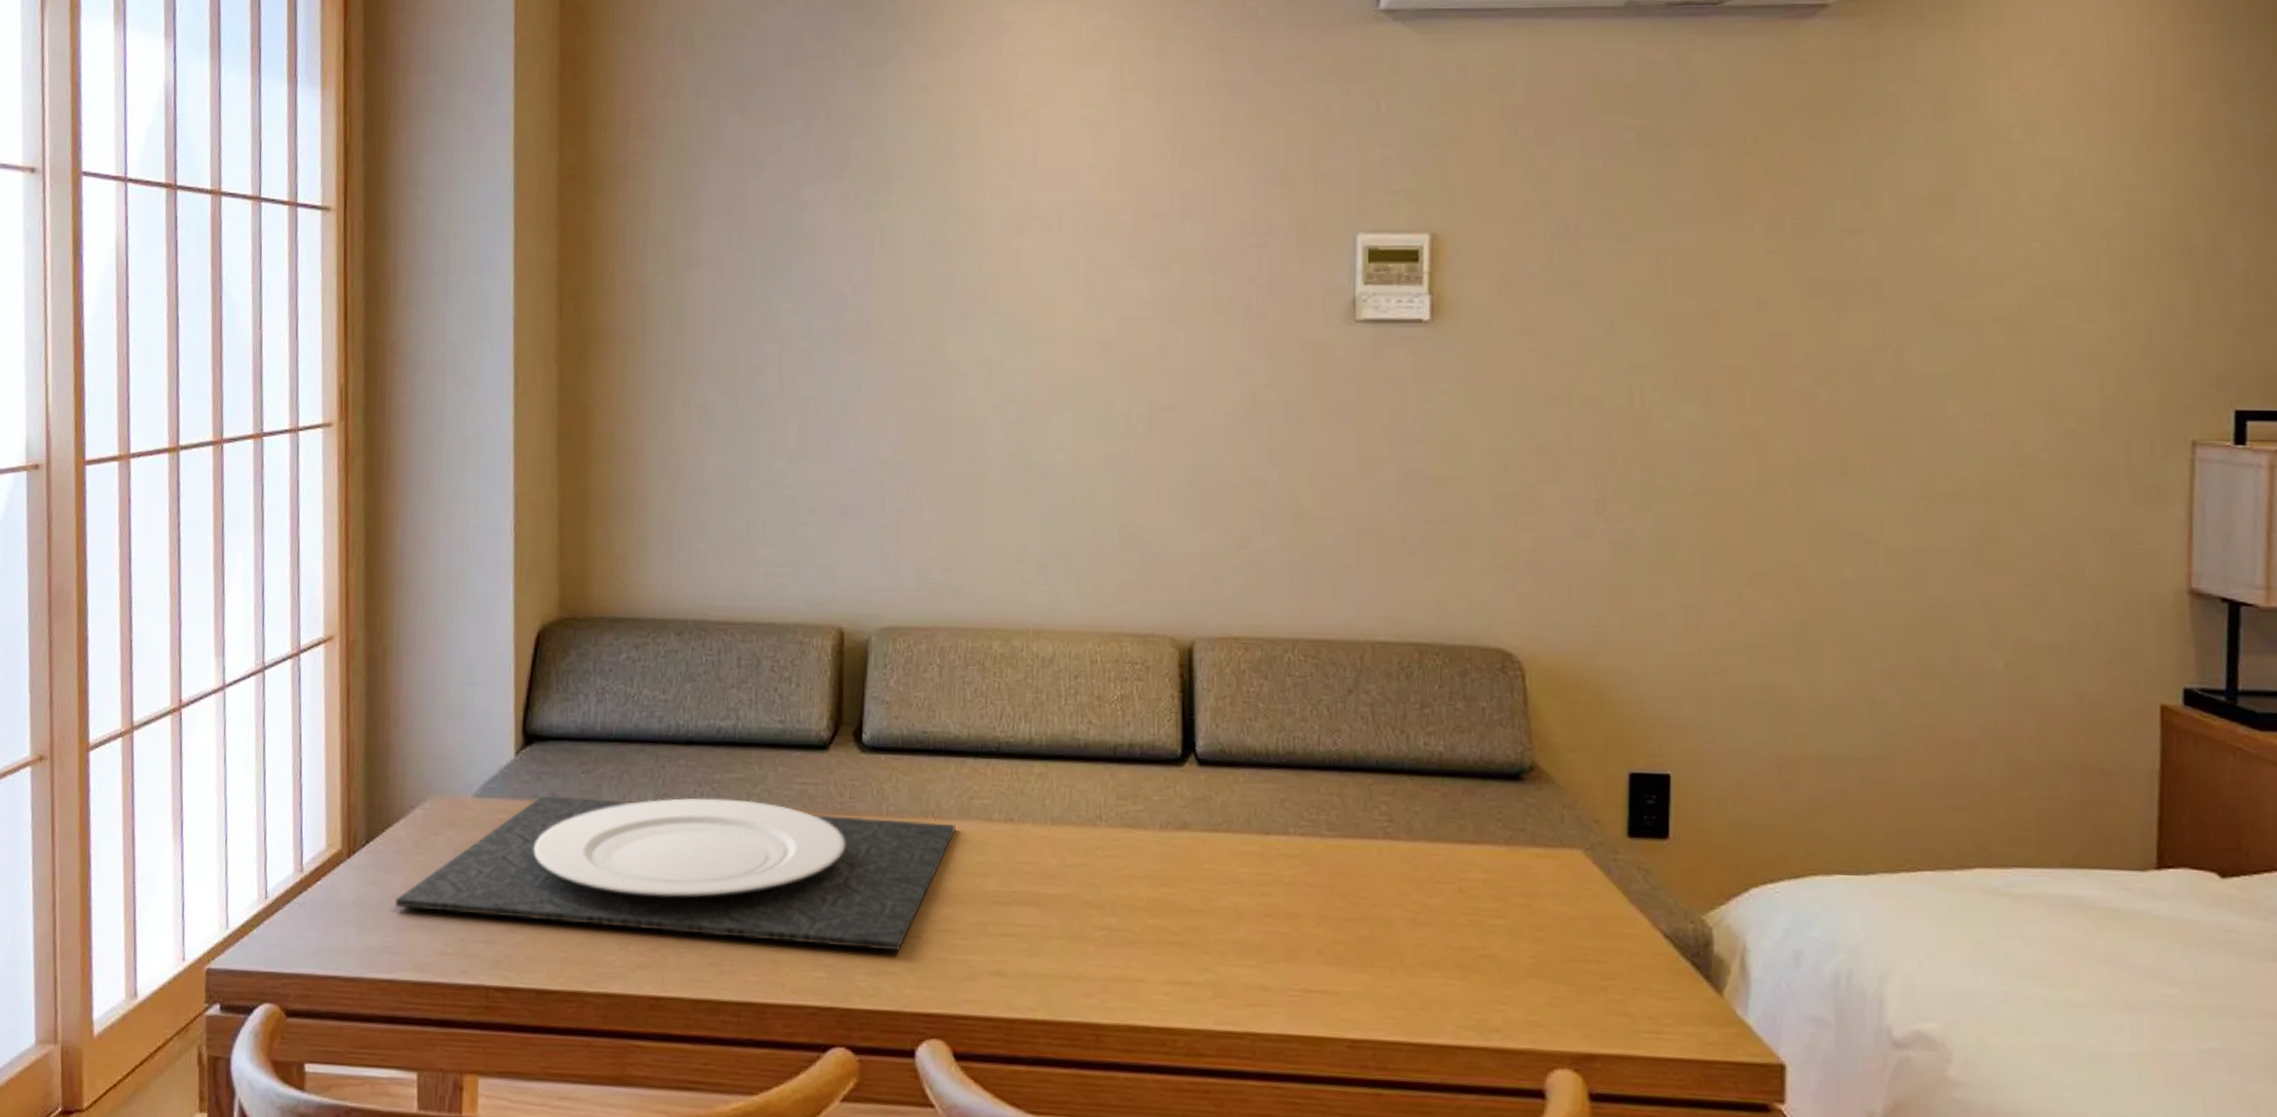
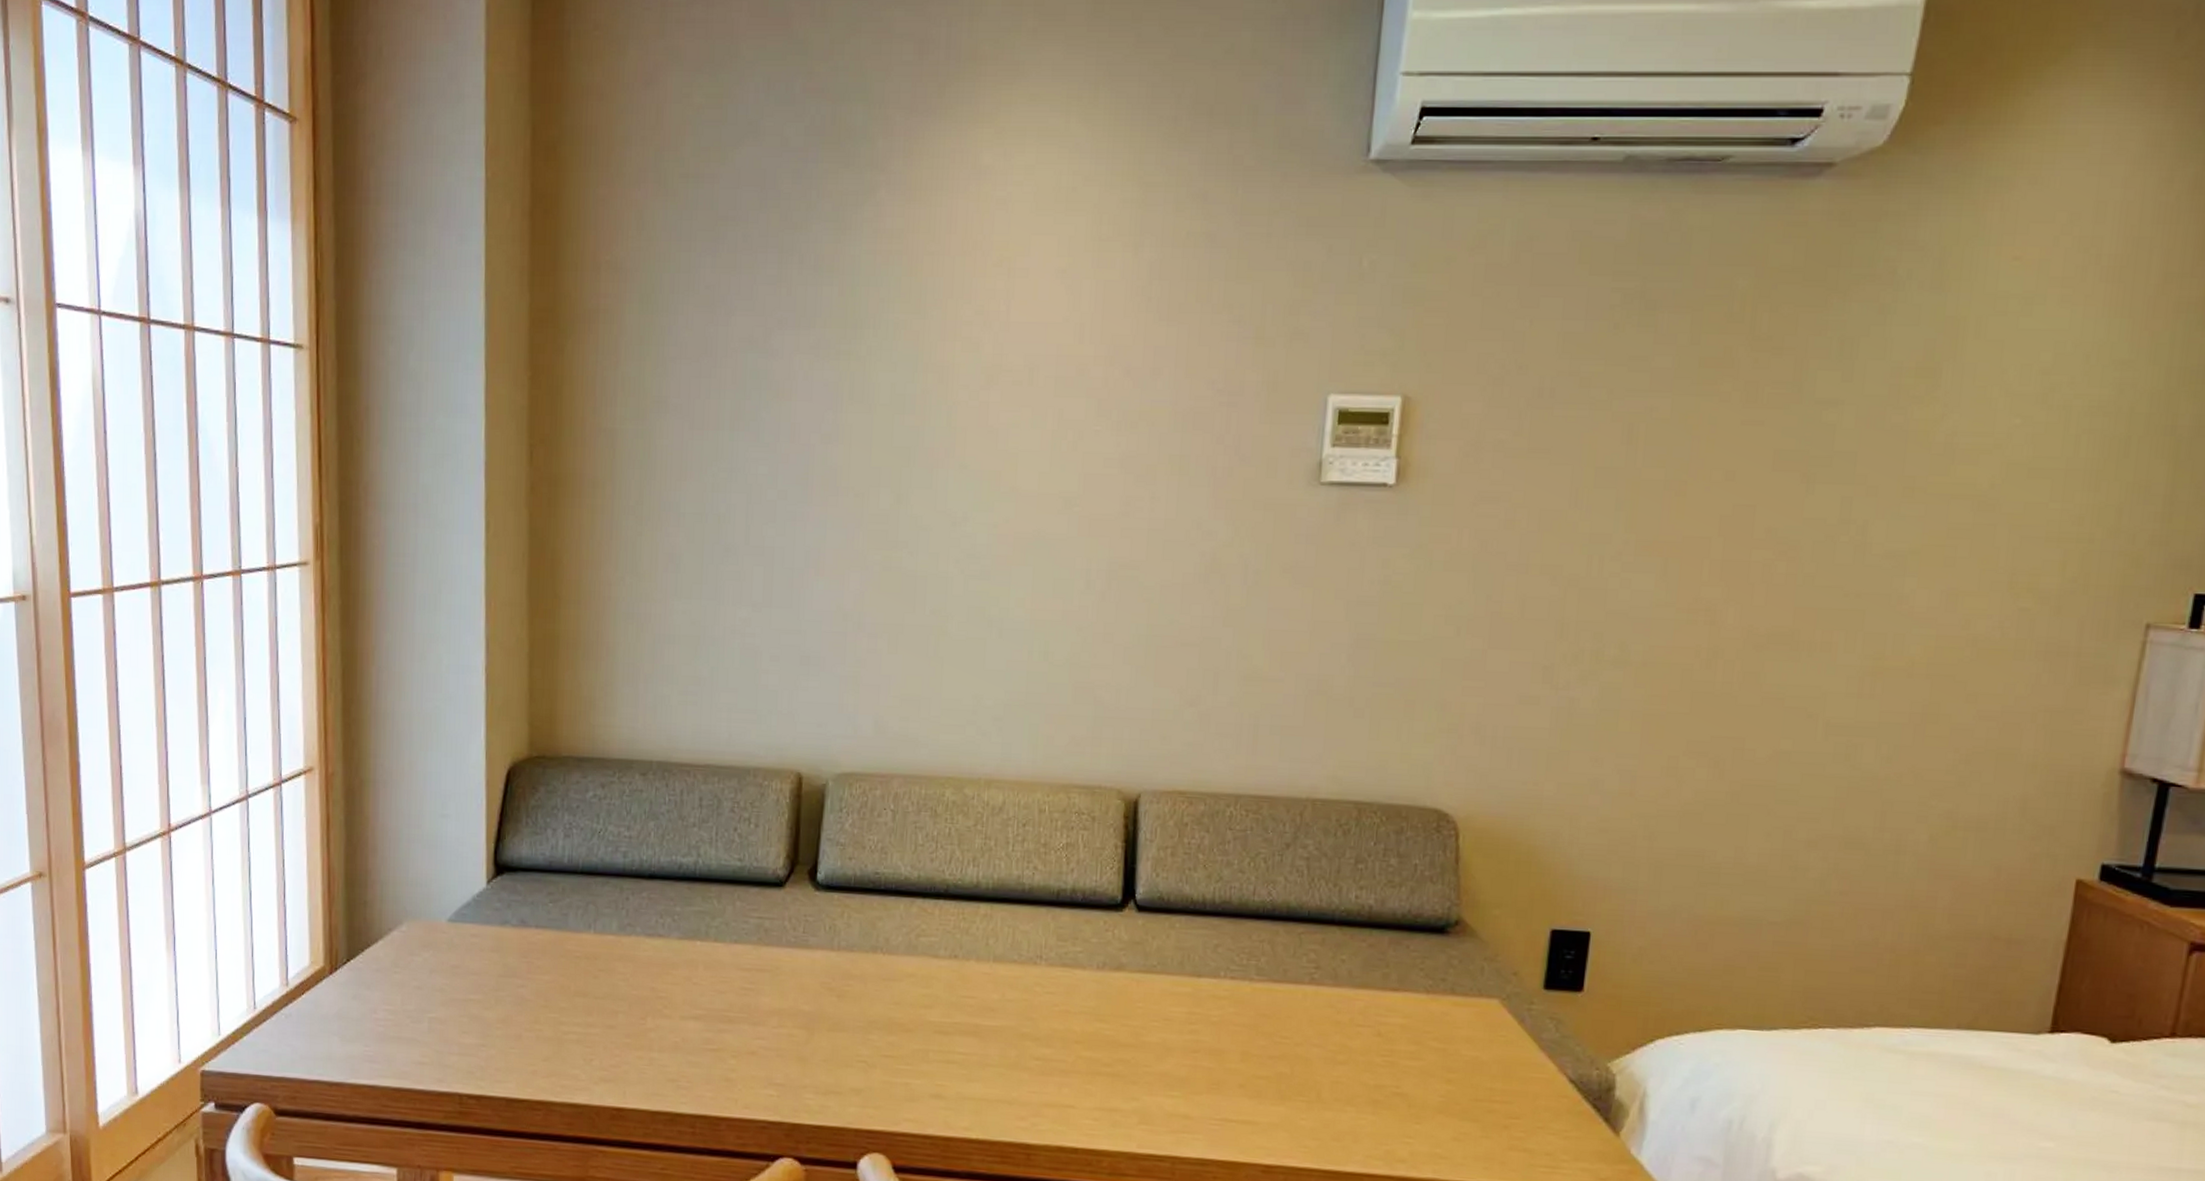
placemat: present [395,796,956,951] -> none [374,923,903,1074]

